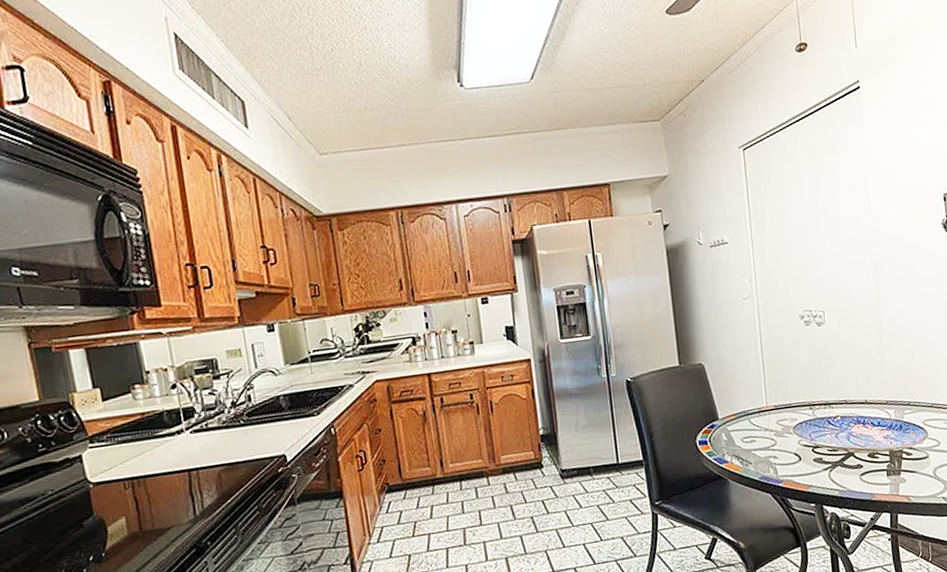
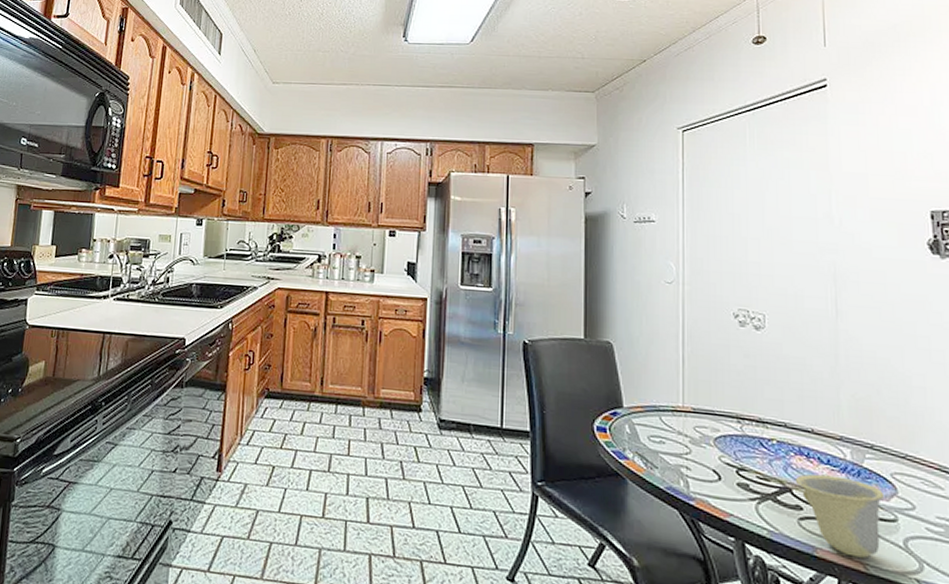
cup: none [855,433,919,494] -> present [795,474,885,558]

